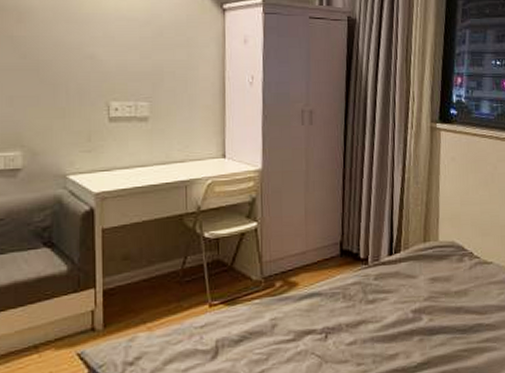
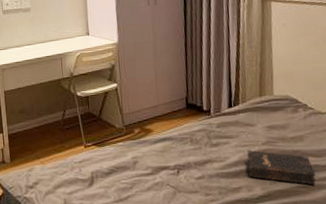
hardback book: none [406,306,479,348] -> present [247,149,316,185]

